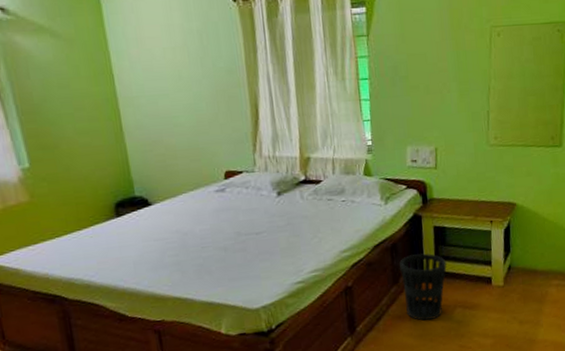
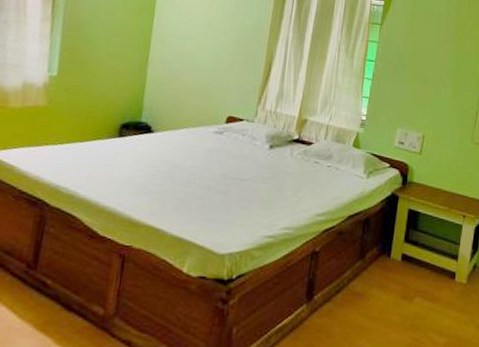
wastebasket: present [399,253,447,321] -> none [367,232,415,304]

